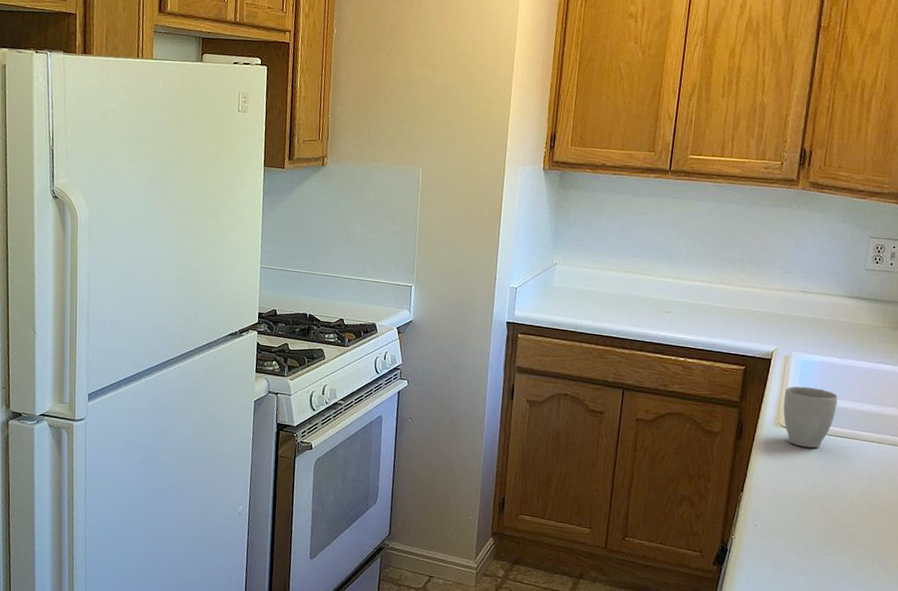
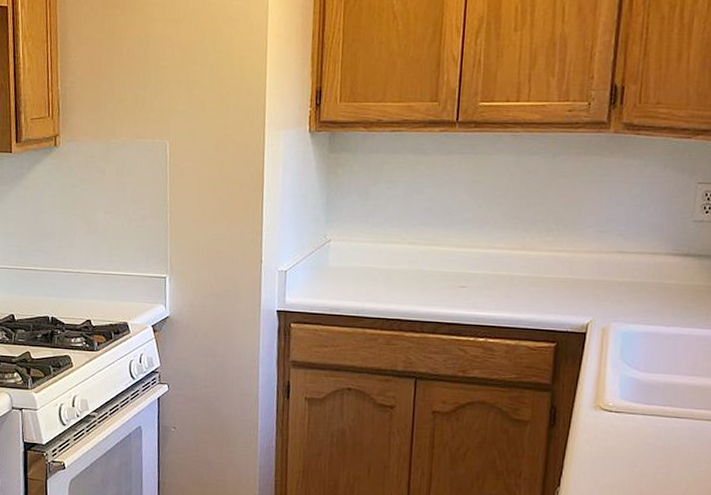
mug: present [783,386,838,448] -> none [602,362,667,432]

